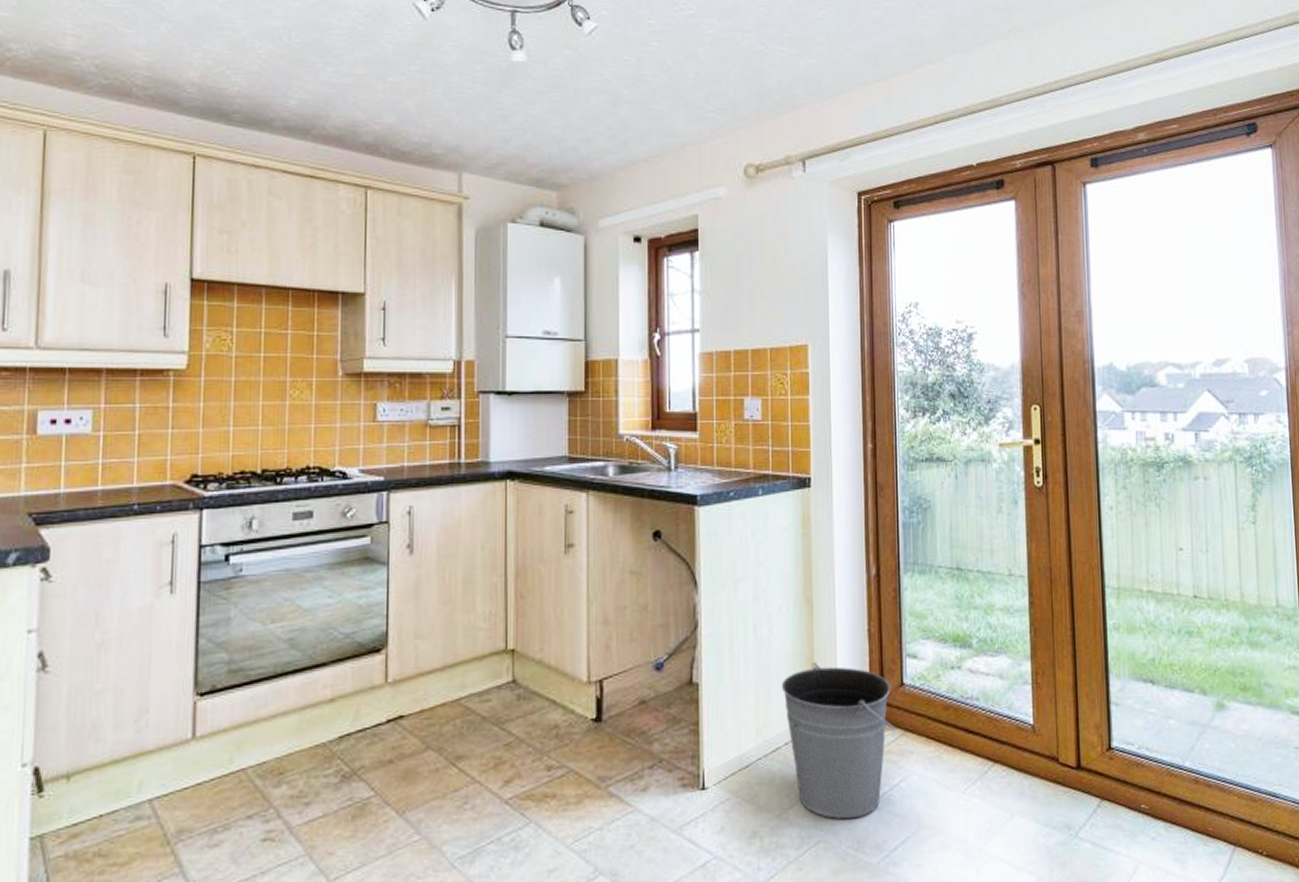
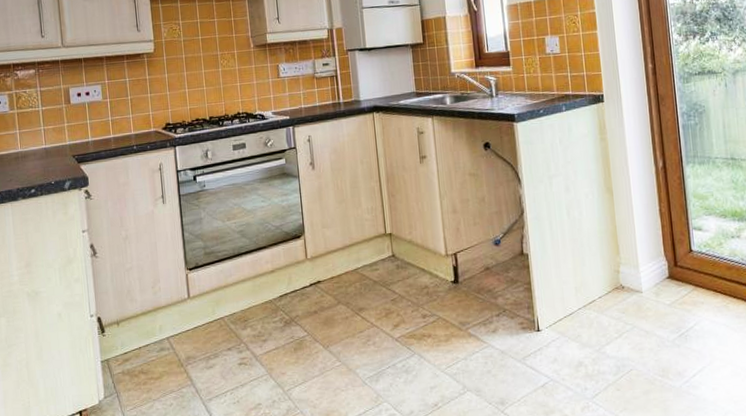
bucket: present [781,663,895,820] -> none [592,236,687,354]

